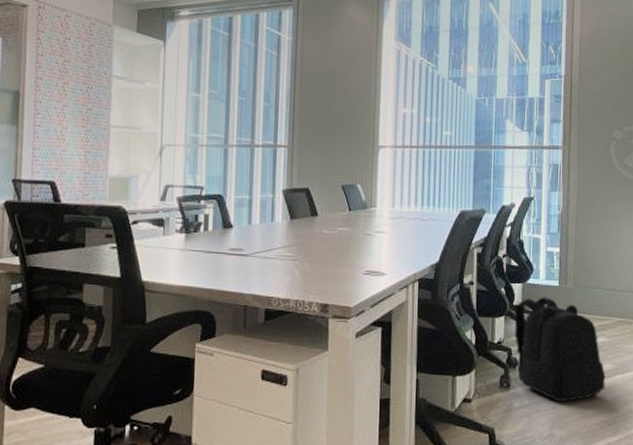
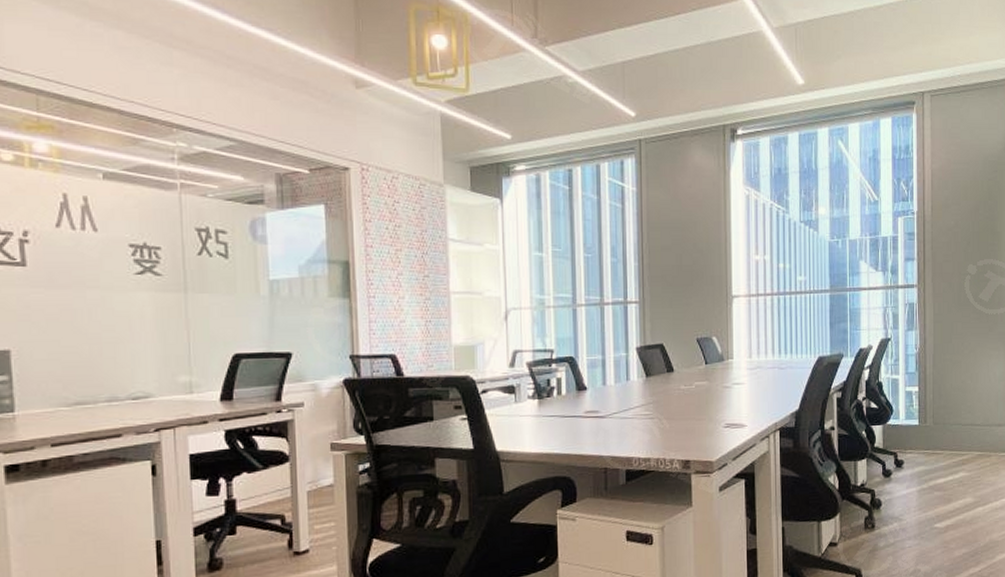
backpack: present [514,297,606,403] -> none [876,436,967,539]

